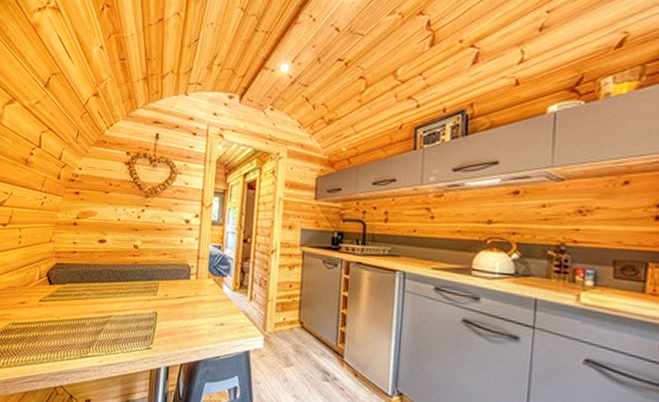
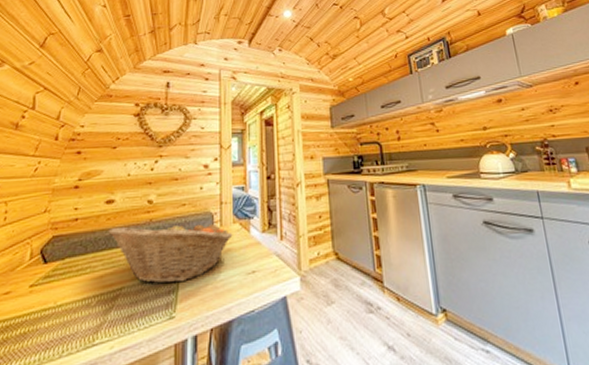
fruit basket: none [100,264,207,321] -> present [108,219,233,284]

